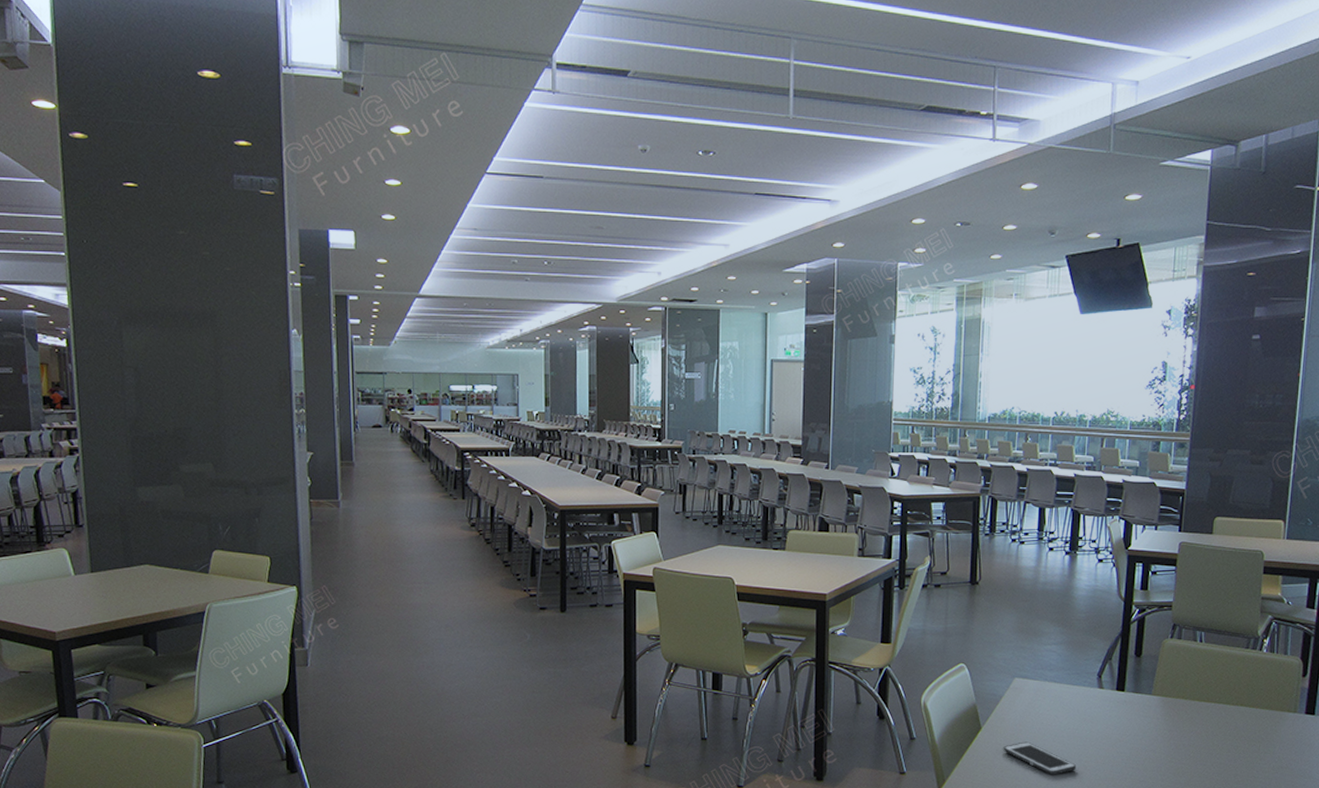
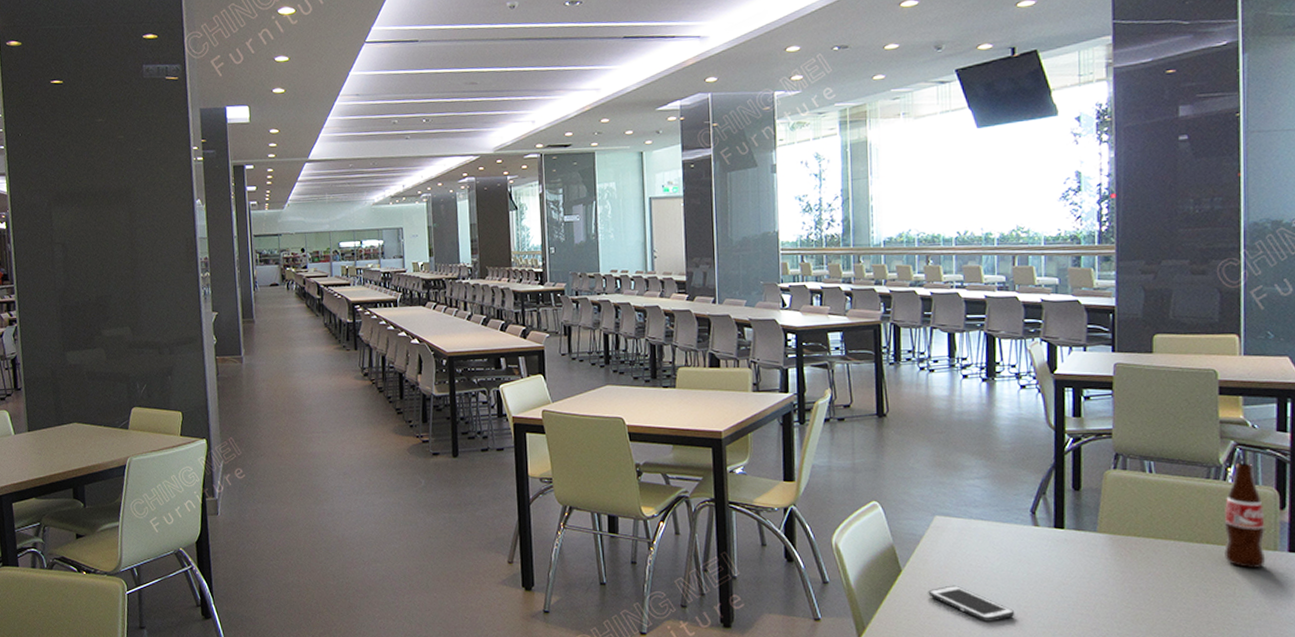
bottle: none [1254,635,1290,729] -> present [1224,463,1266,569]

